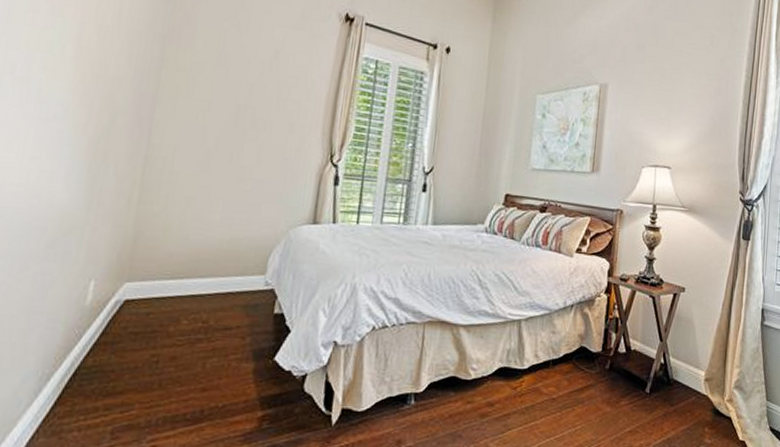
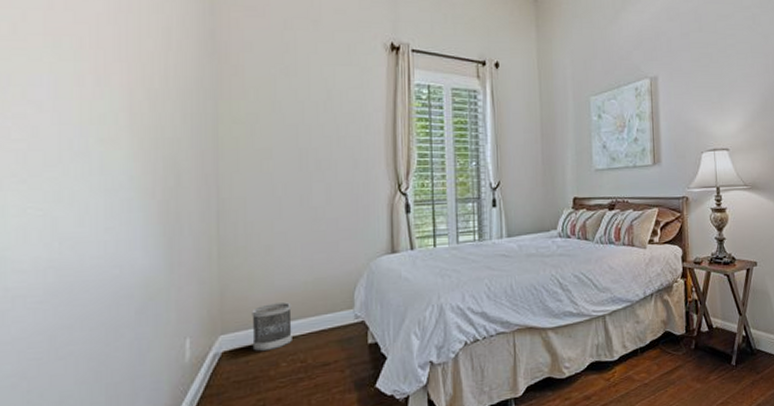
wastebasket: none [155,257,204,306] -> present [252,302,292,352]

